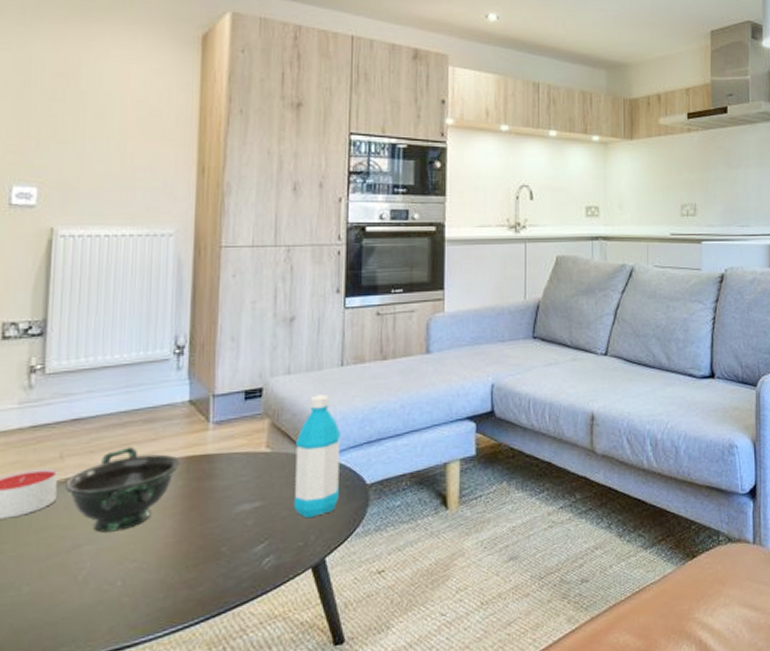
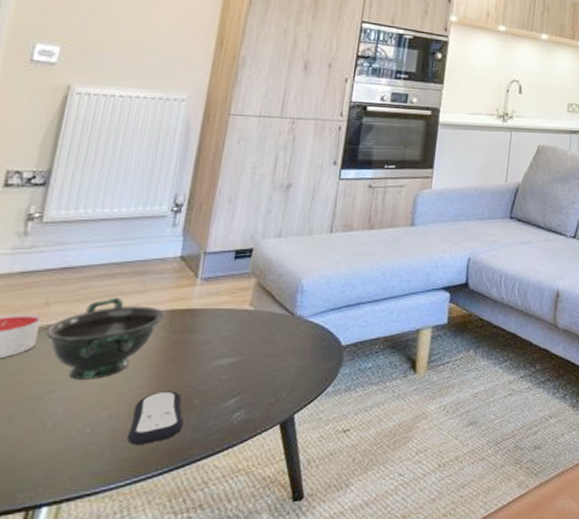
remote control: none [159,539,215,595] -> present [126,391,184,445]
water bottle: present [293,395,341,519] -> none [269,259,323,376]

